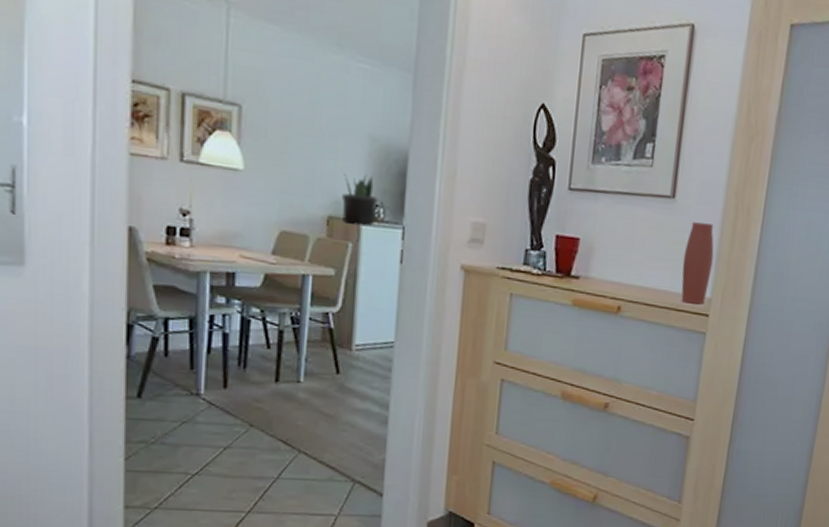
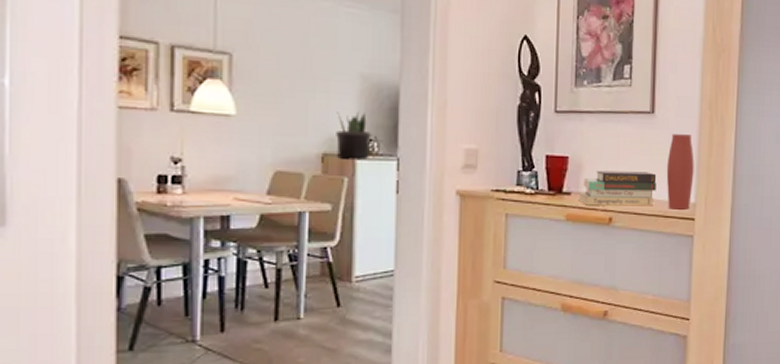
books: none [587,255,672,298] -> present [578,170,657,206]

